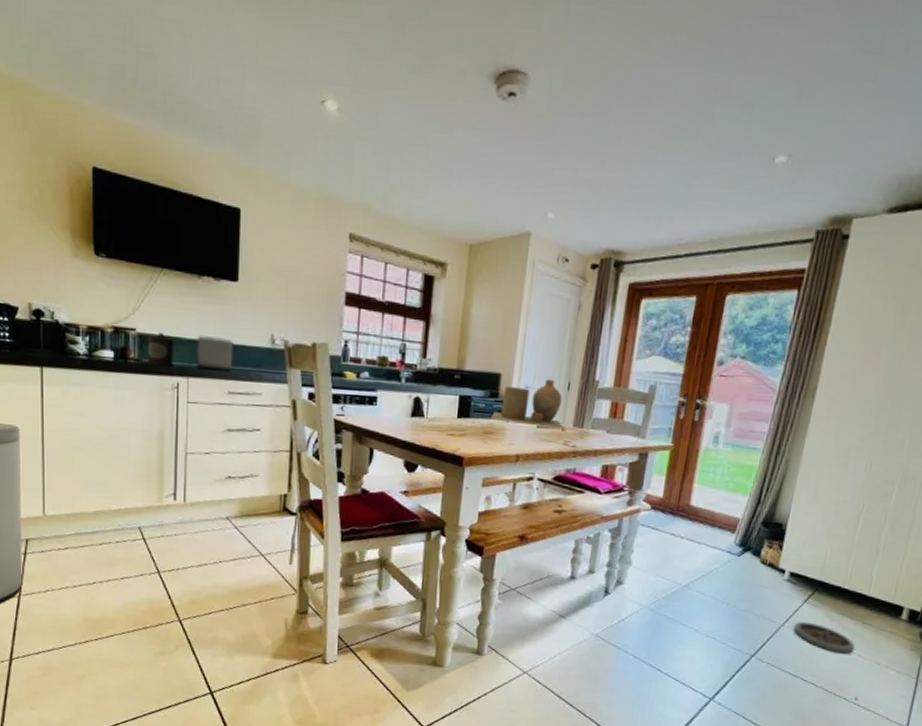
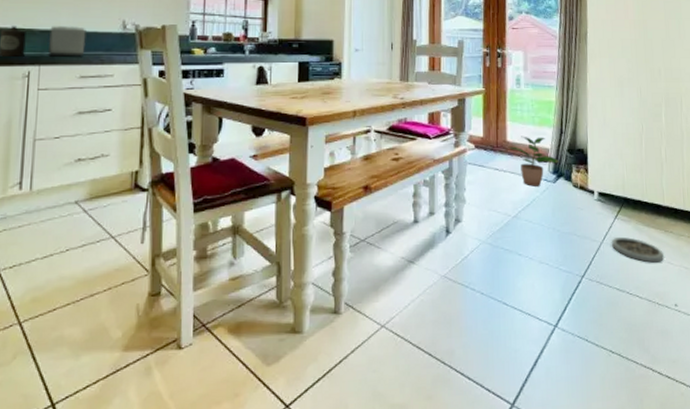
vase: present [490,379,565,430] -> none [327,42,393,85]
potted plant: none [690,501,750,558] -> present [508,136,559,187]

